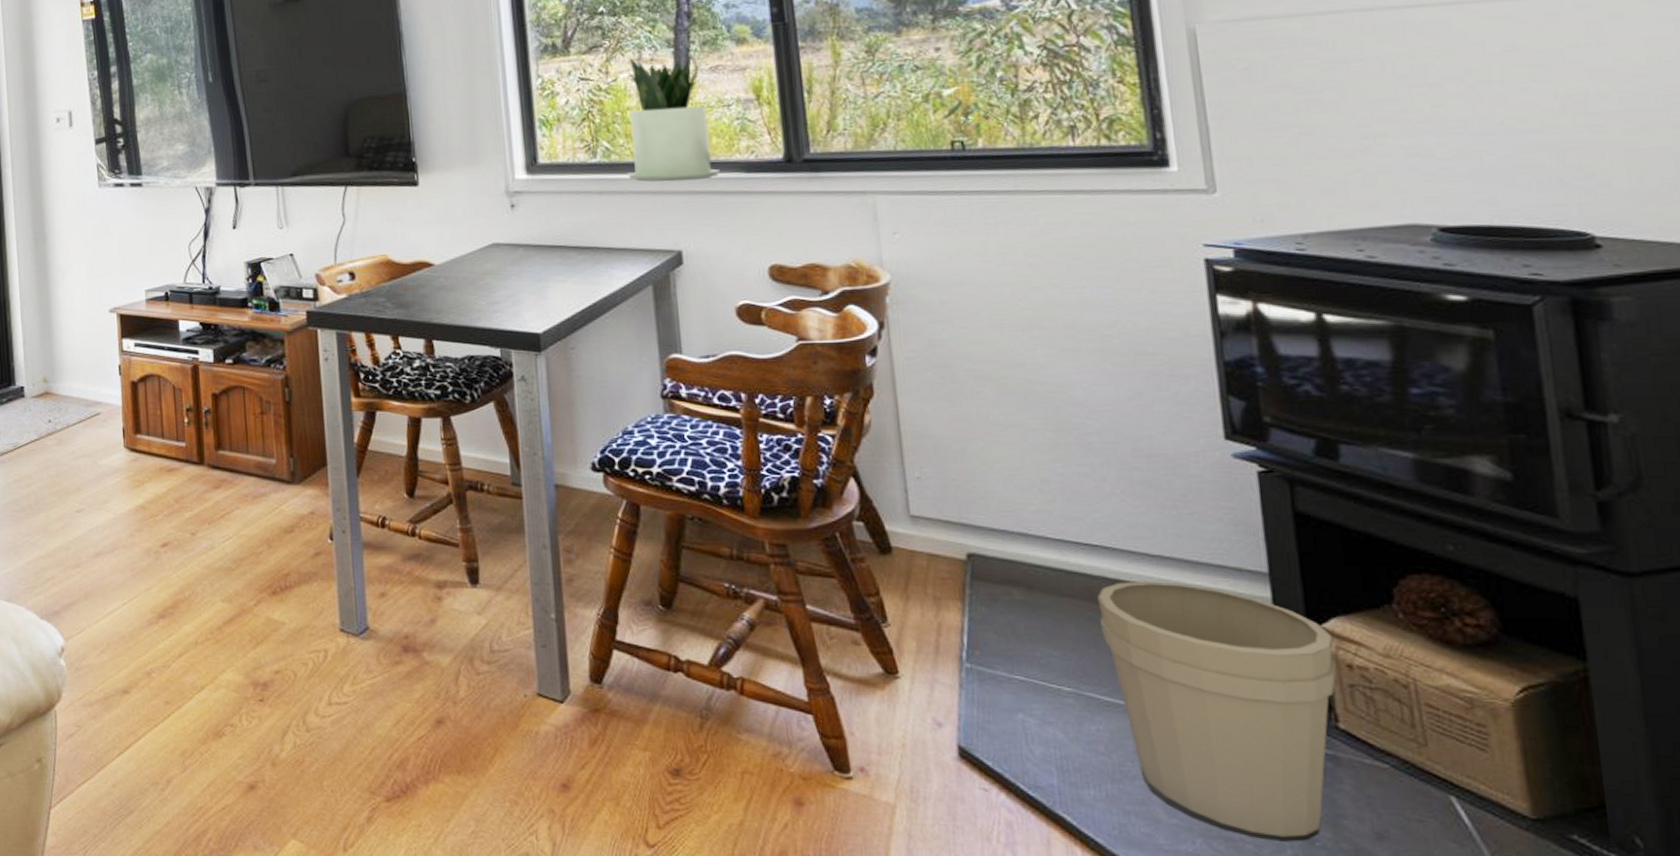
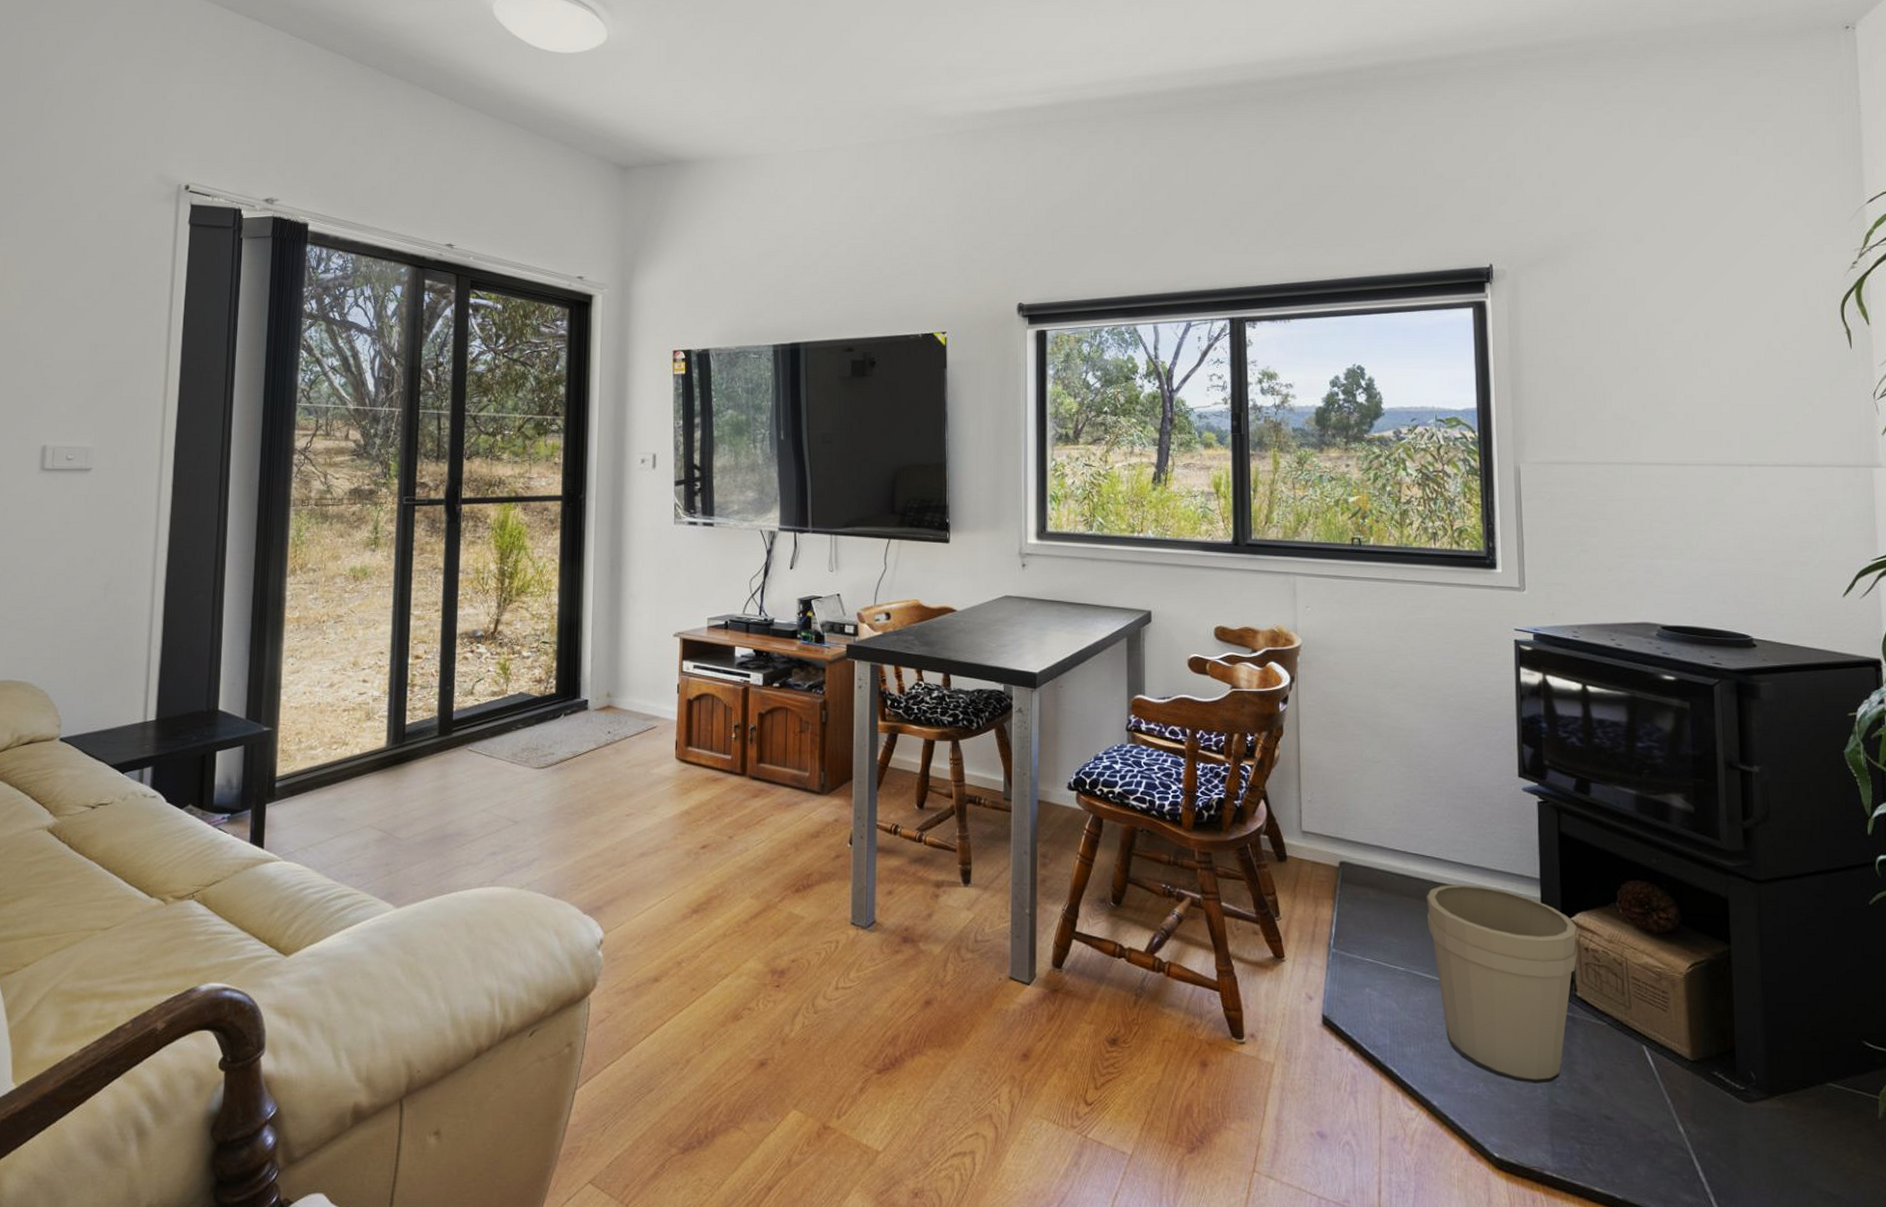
planter: present [628,53,720,182] -> none [1115,451,1185,555]

